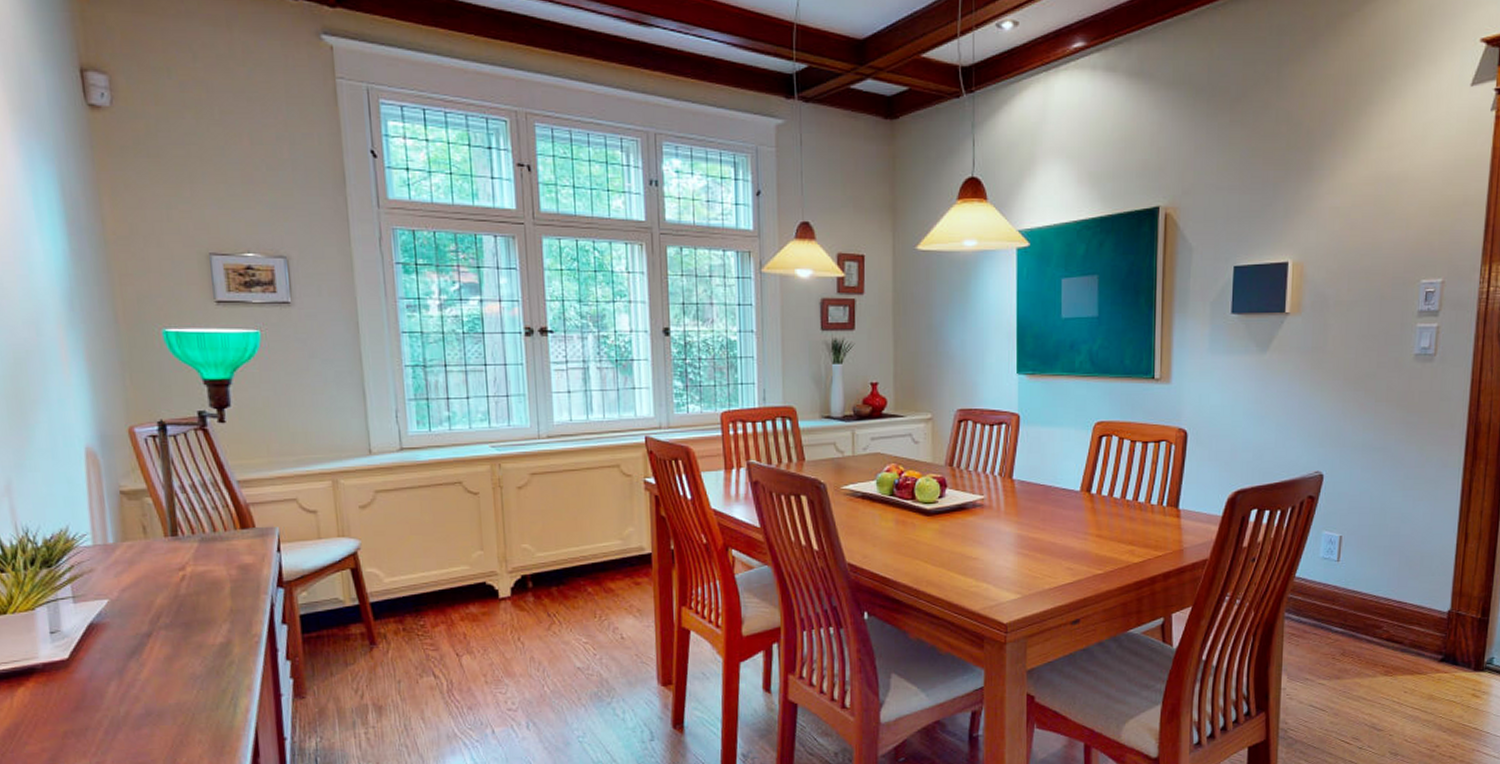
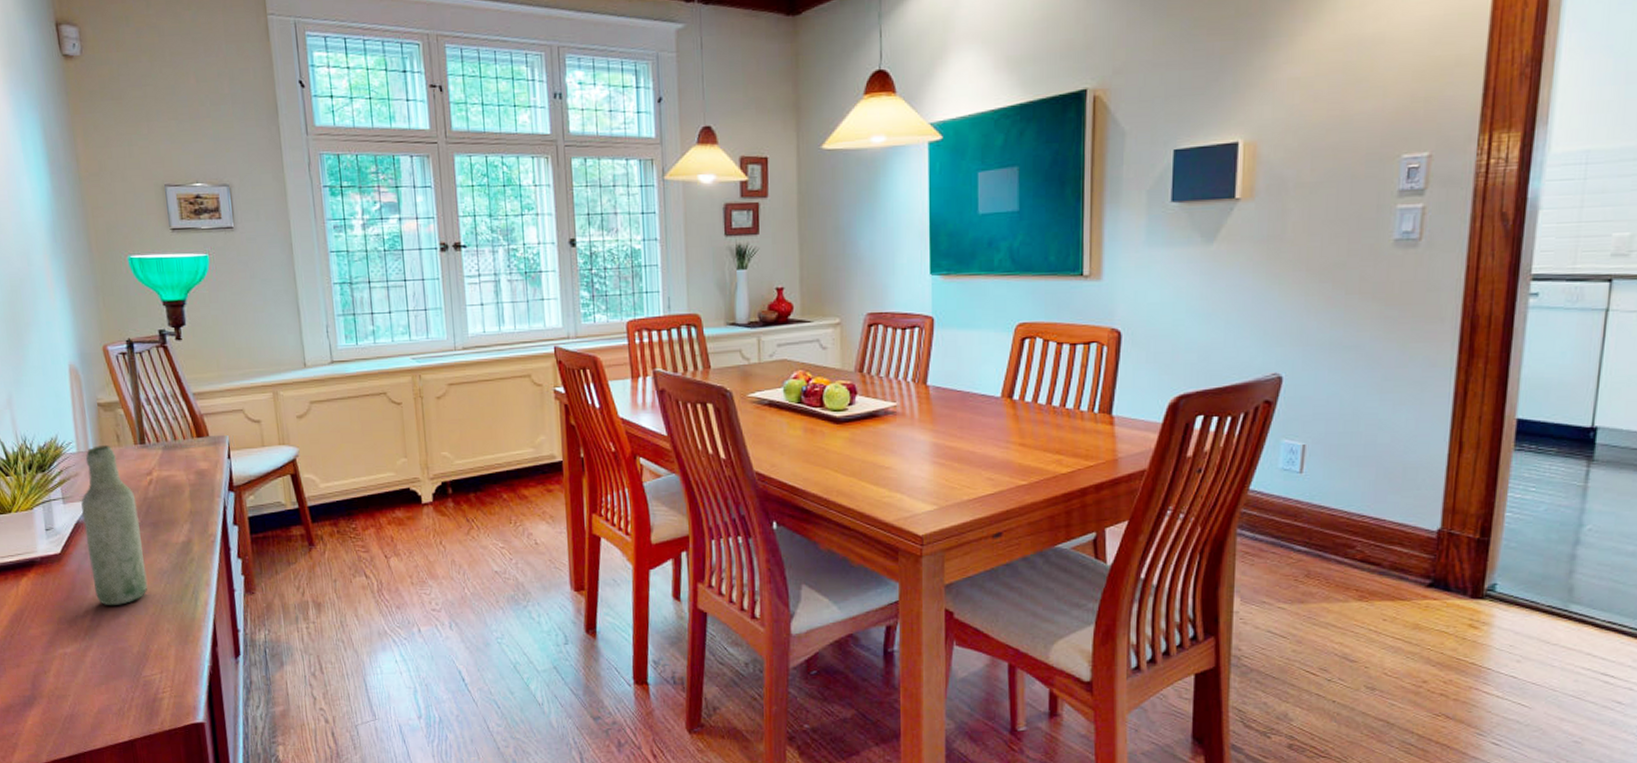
bottle: none [96,536,177,717] -> present [81,444,148,606]

